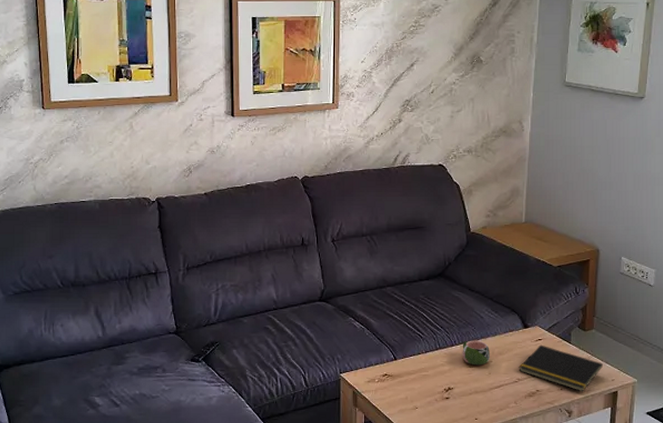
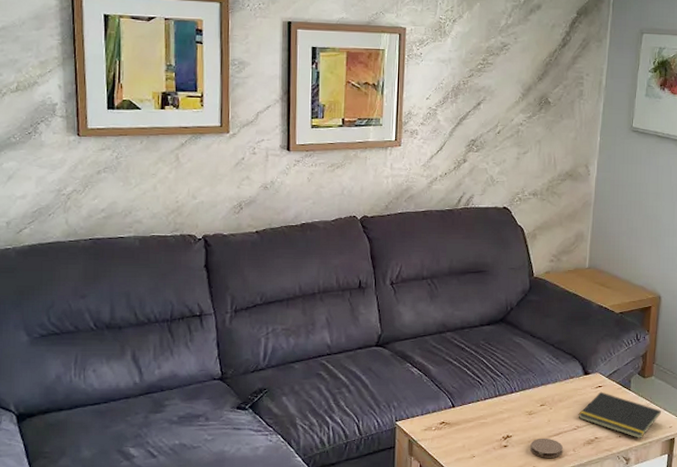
mug: present [462,340,490,366] -> none [521,387,550,413]
coaster: none [472,390,504,410] -> present [530,438,563,458]

